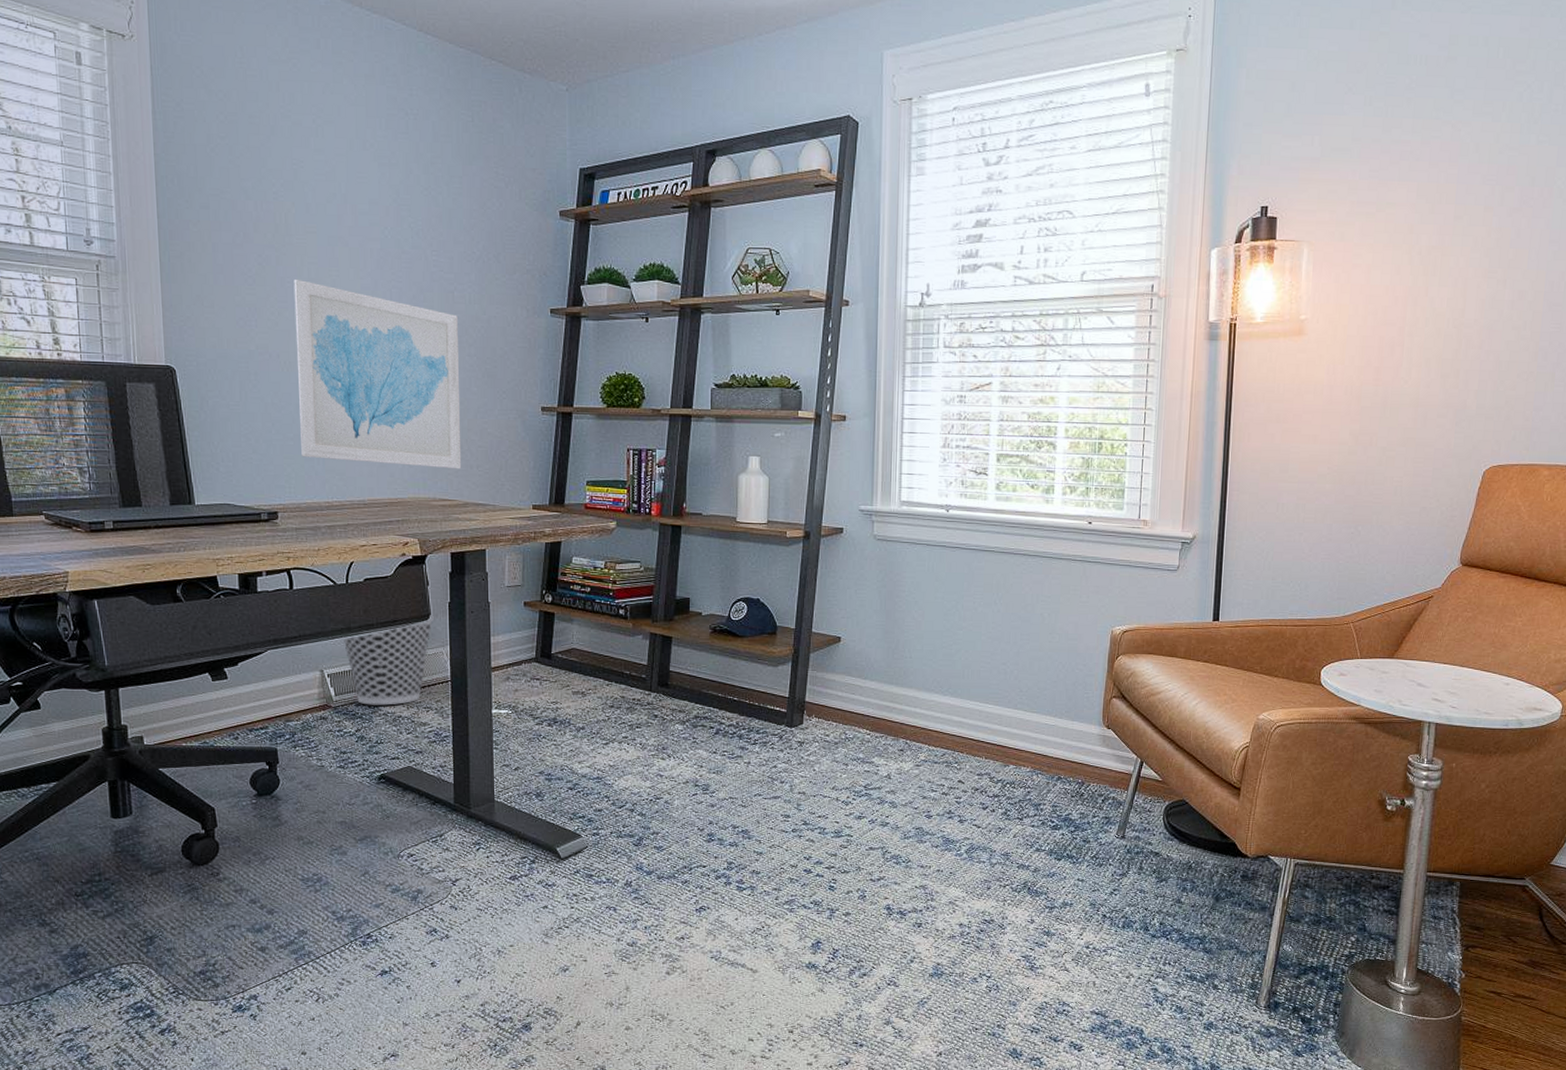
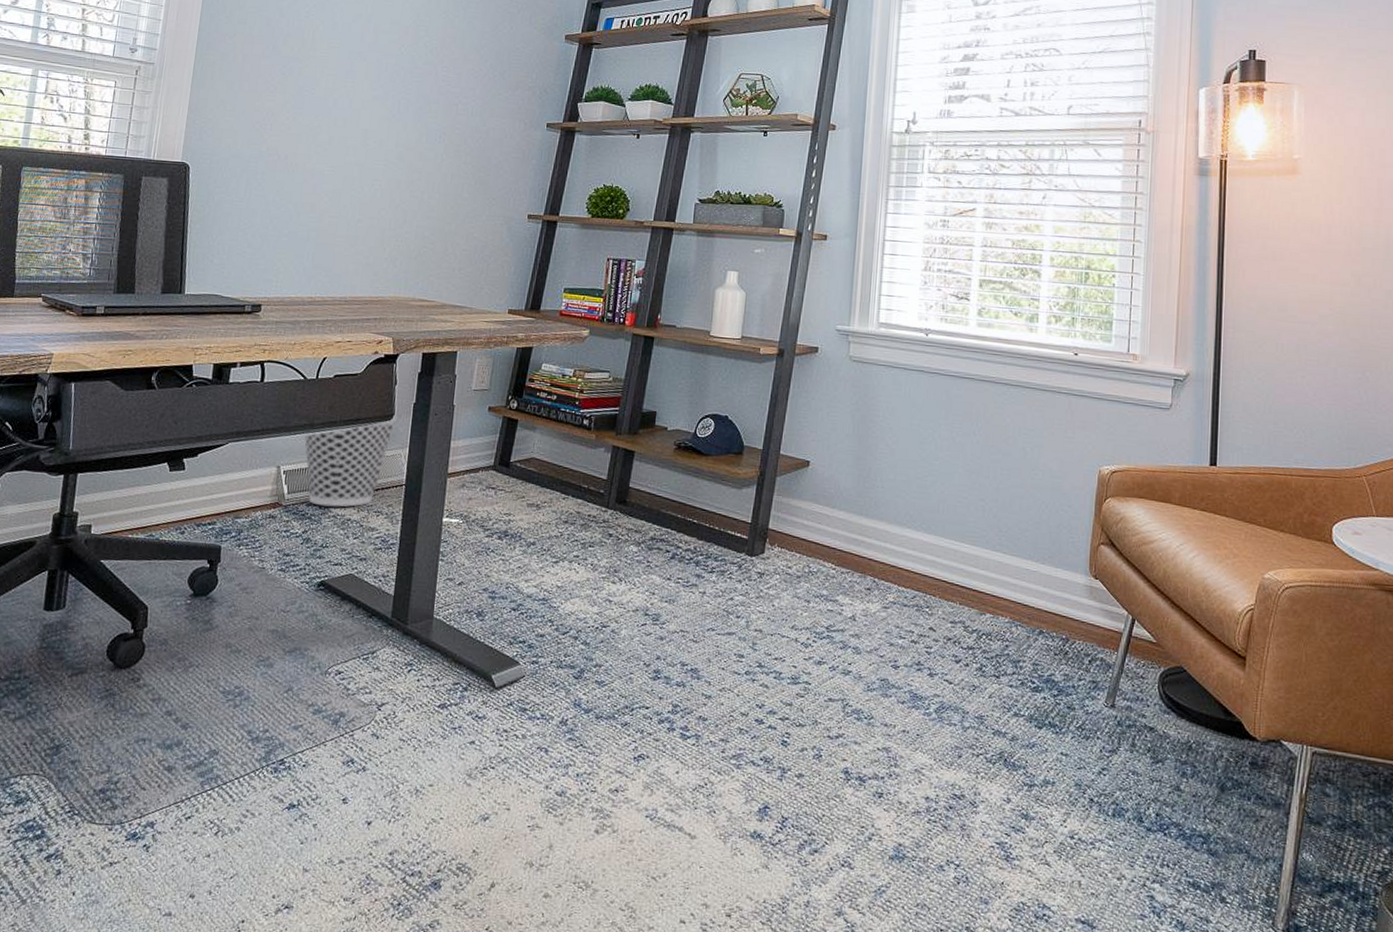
wall art: present [293,278,462,469] -> none [293,88,458,271]

